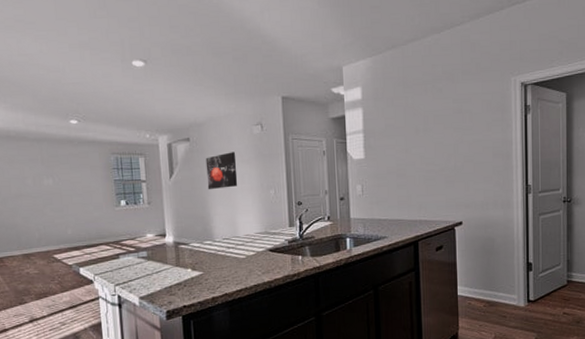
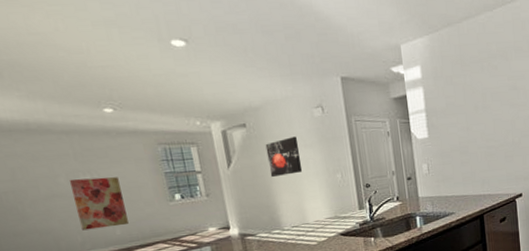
wall art: none [34,181,79,228] -> present [68,177,129,231]

